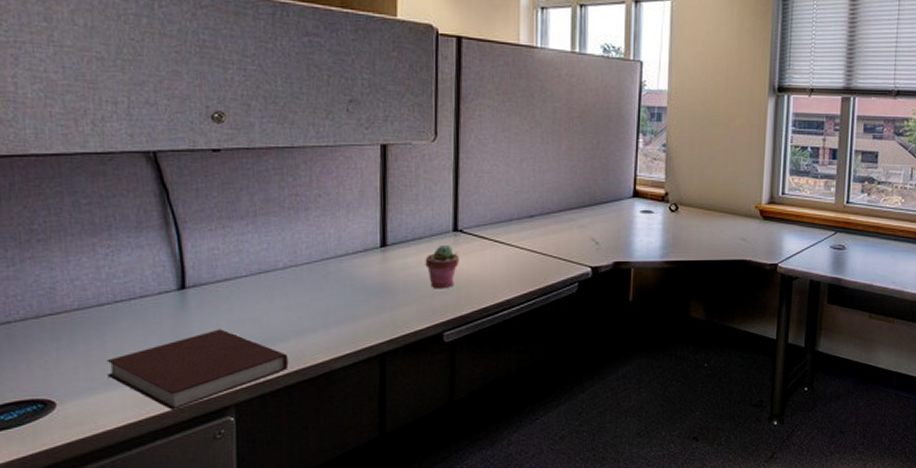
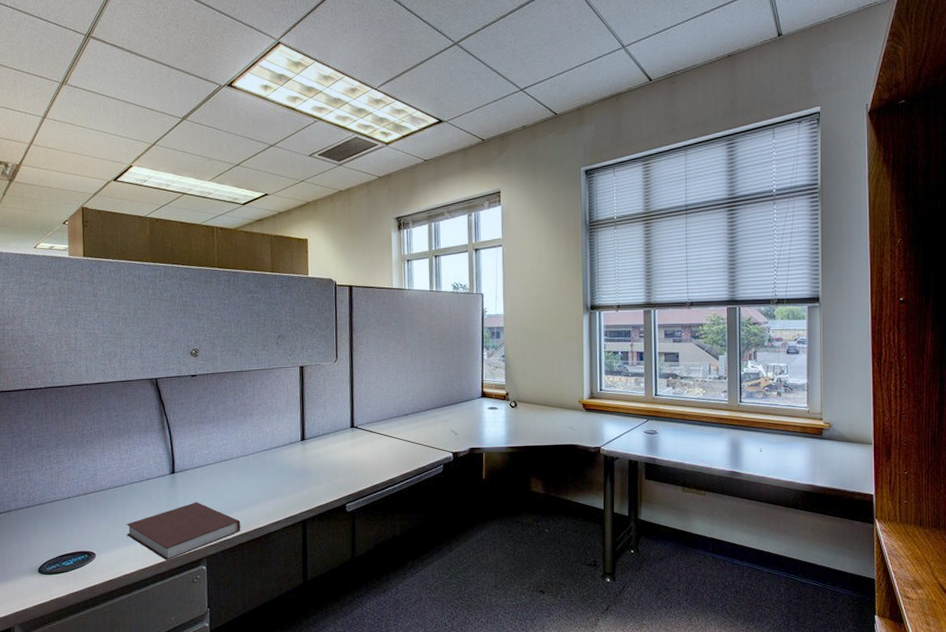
potted succulent: present [425,244,459,288] -> none [332,437,356,470]

